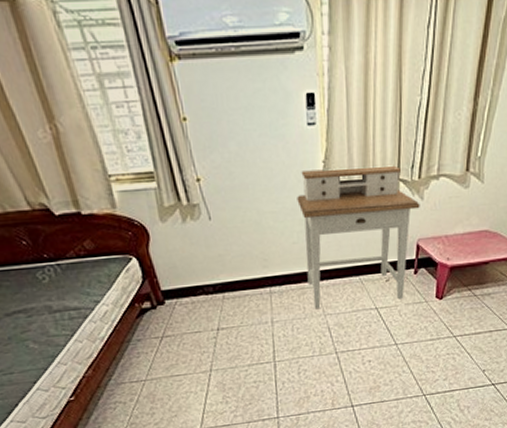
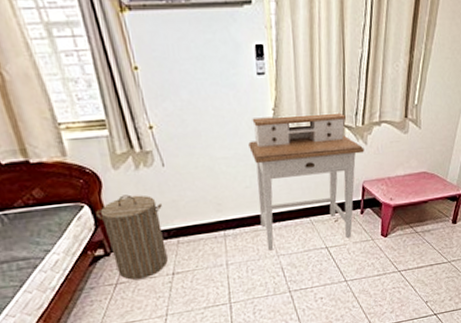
laundry hamper: none [144,248,213,334] -> present [96,194,168,280]

